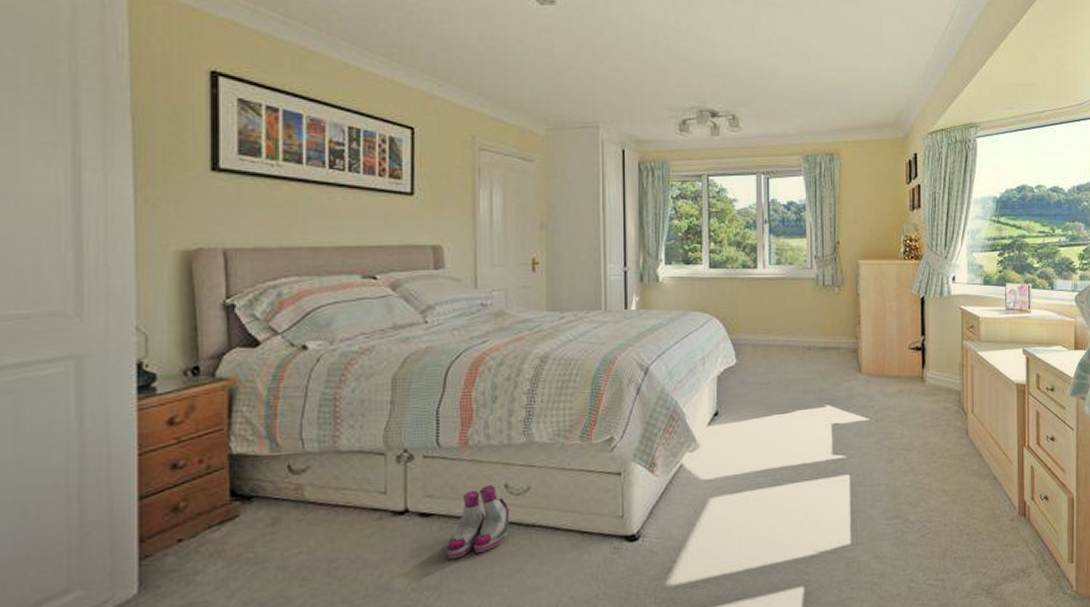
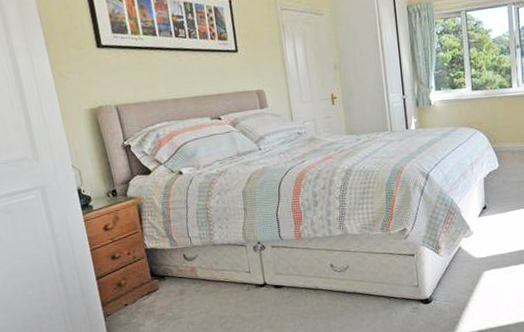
boots: present [447,484,510,560] -> none [295,264,337,317]

